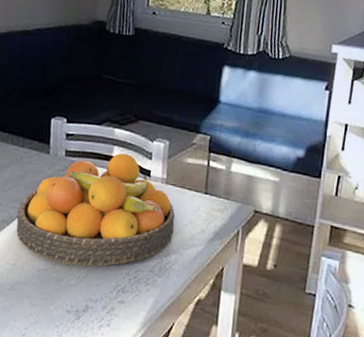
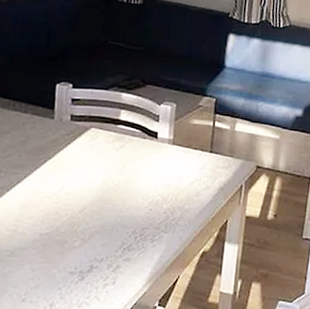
fruit bowl: present [16,153,176,267] -> none [17,116,182,227]

